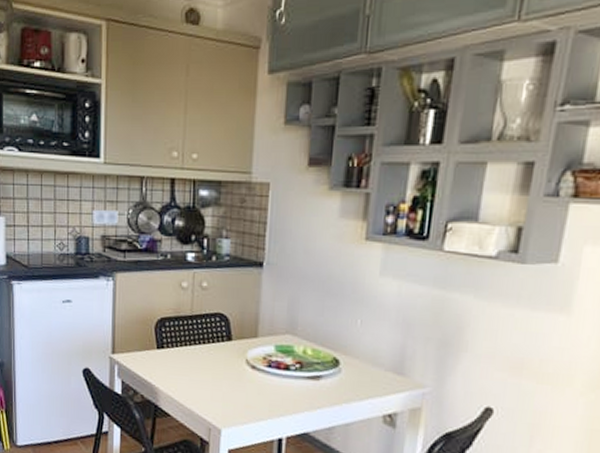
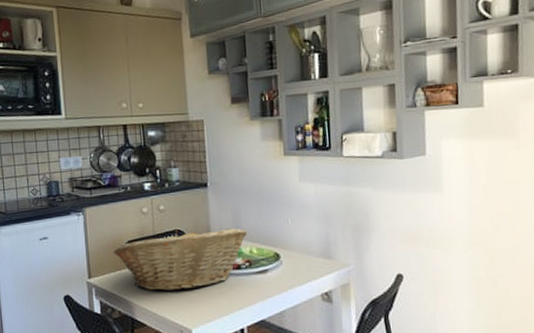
fruit basket: none [142,311,303,385] -> present [113,228,247,291]

